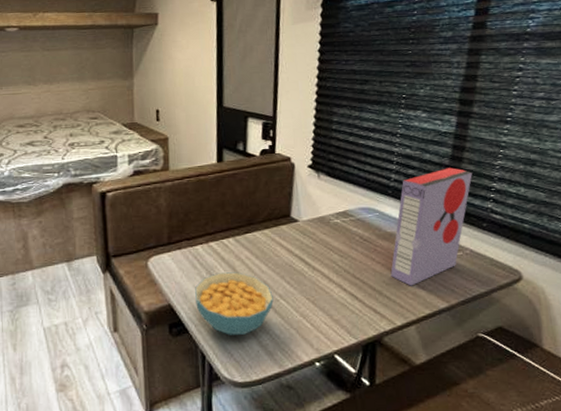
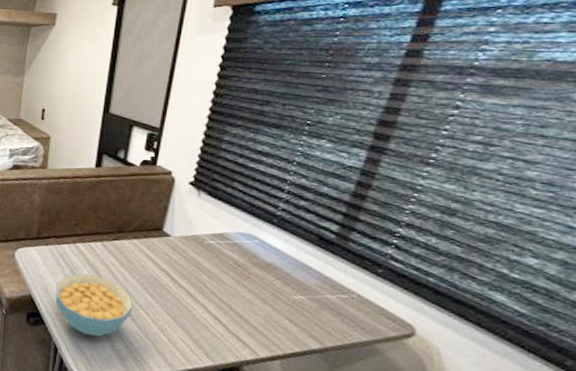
cereal box: present [390,167,473,286] -> none [261,204,375,321]

